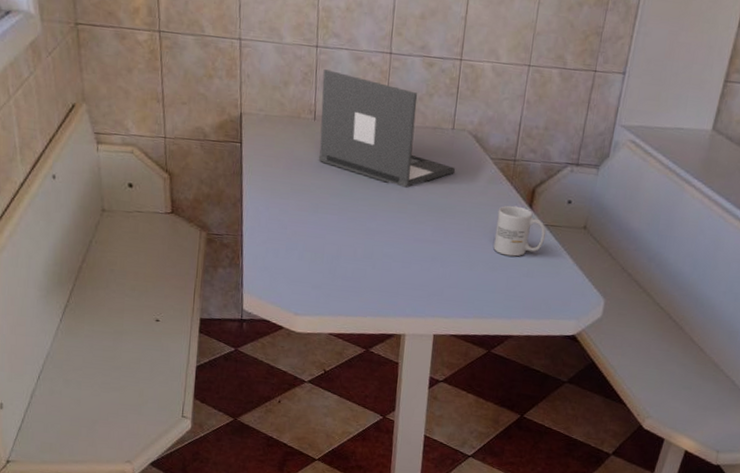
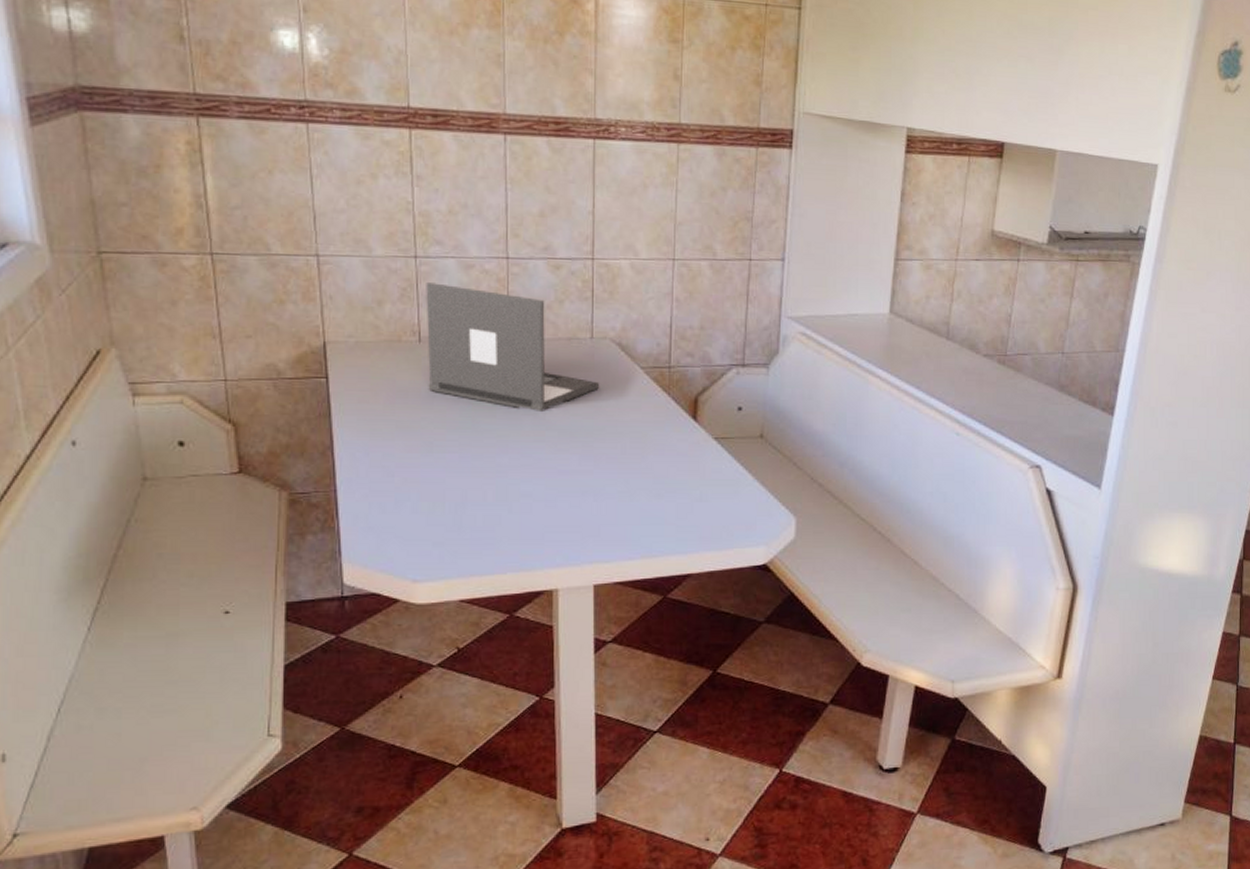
mug: present [493,205,546,257] -> none [656,419,717,479]

